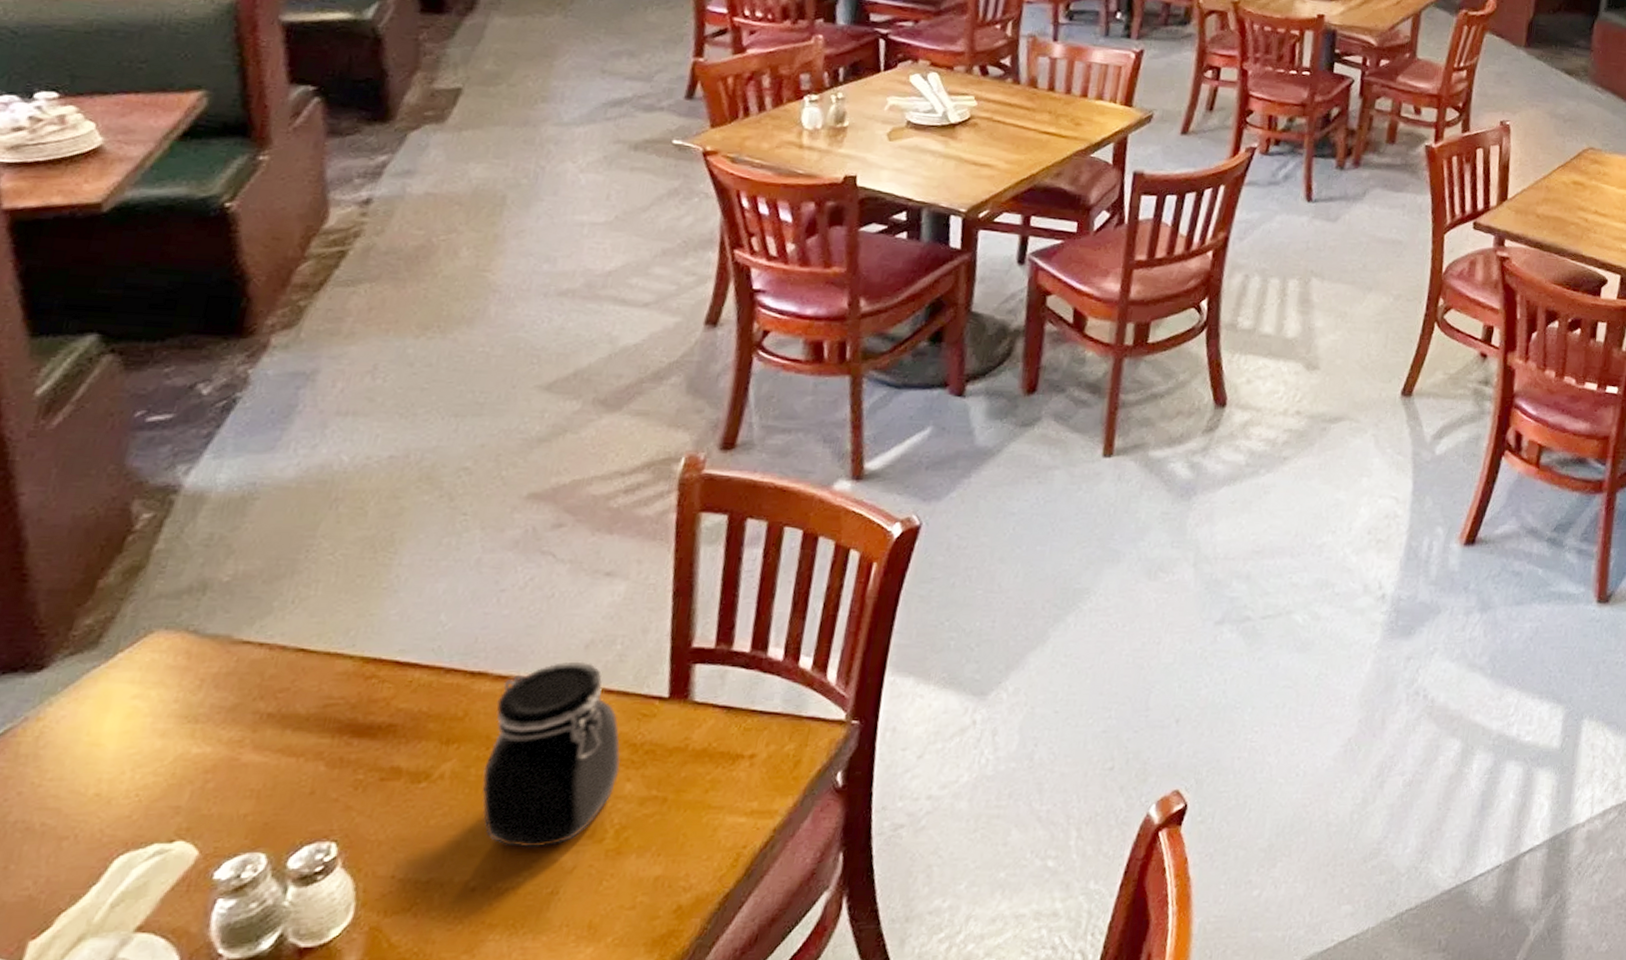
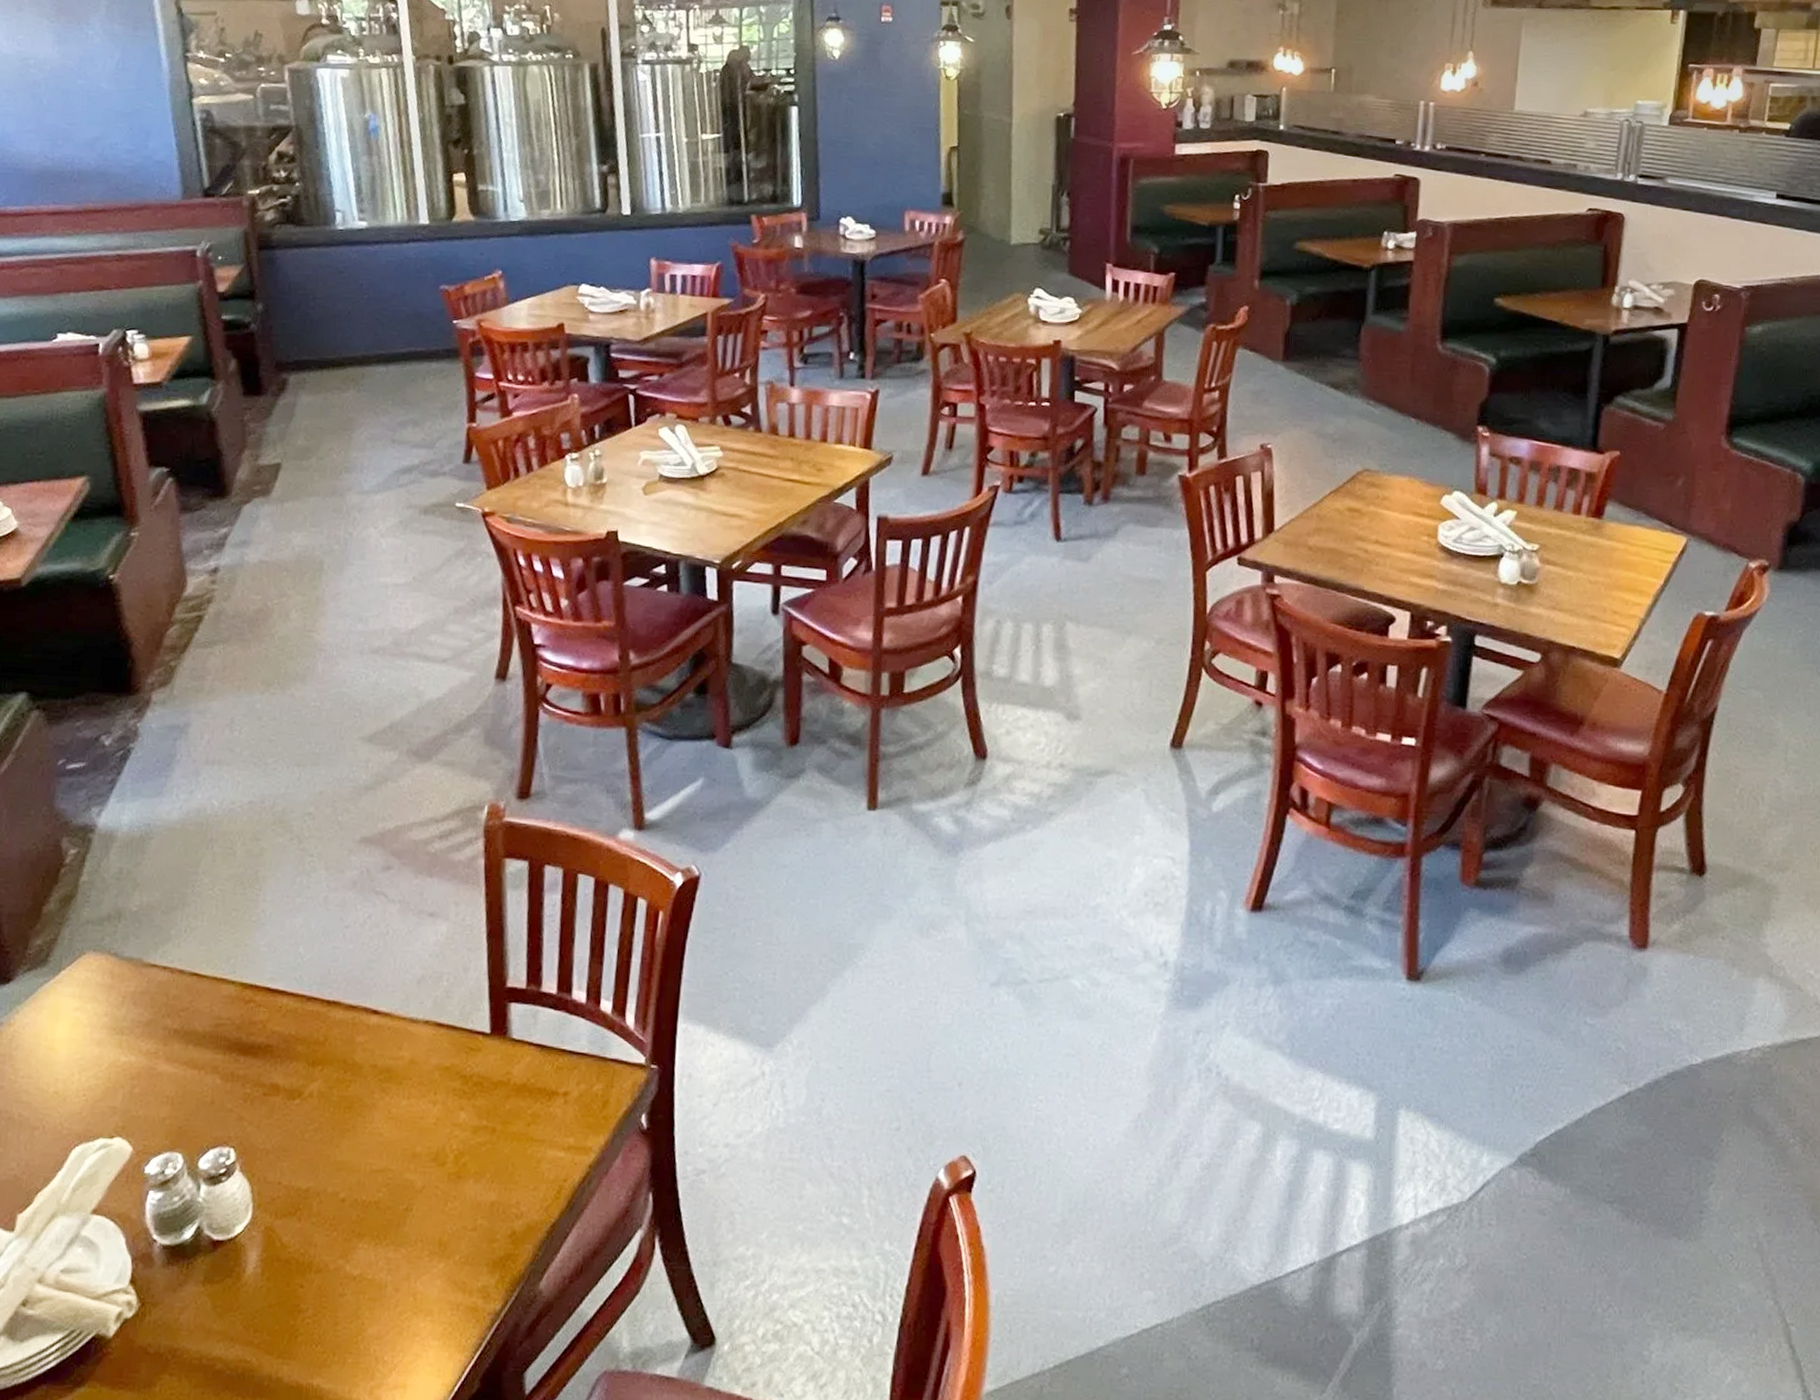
jar: present [482,661,621,848] -> none [343,995,454,1166]

